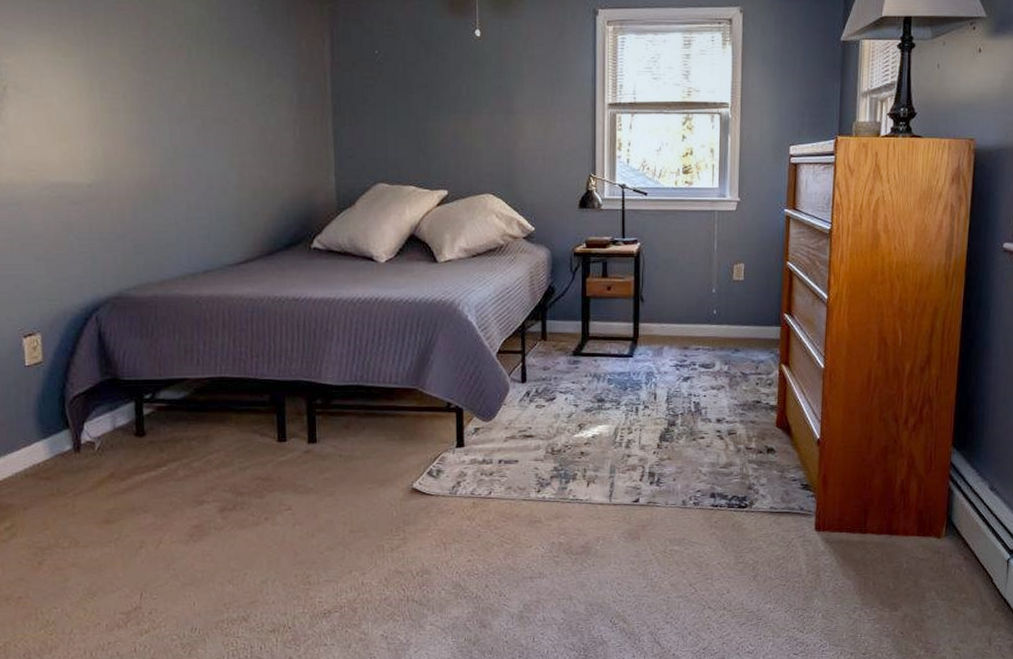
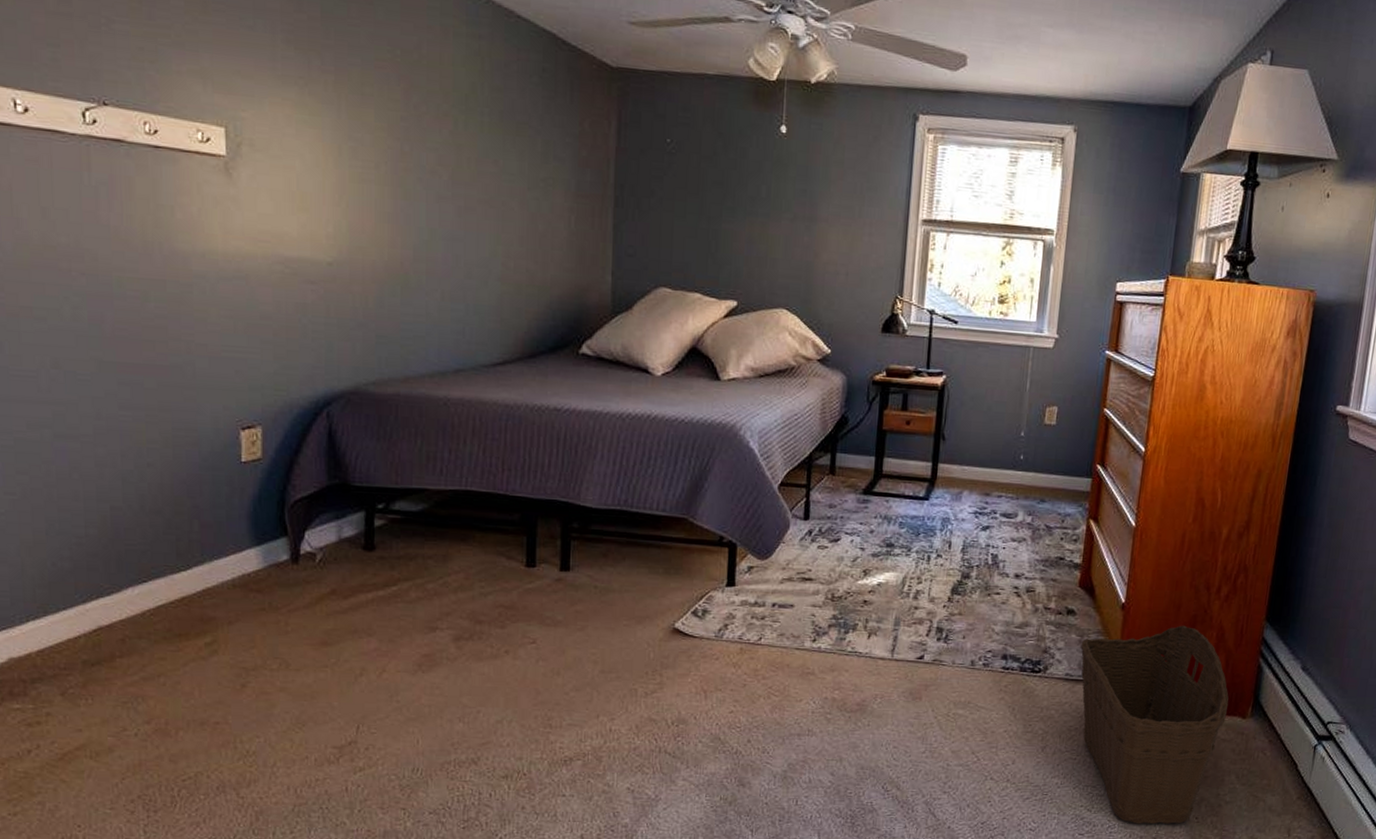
wicker basket: none [782,456,924,642] -> present [1080,625,1229,825]

